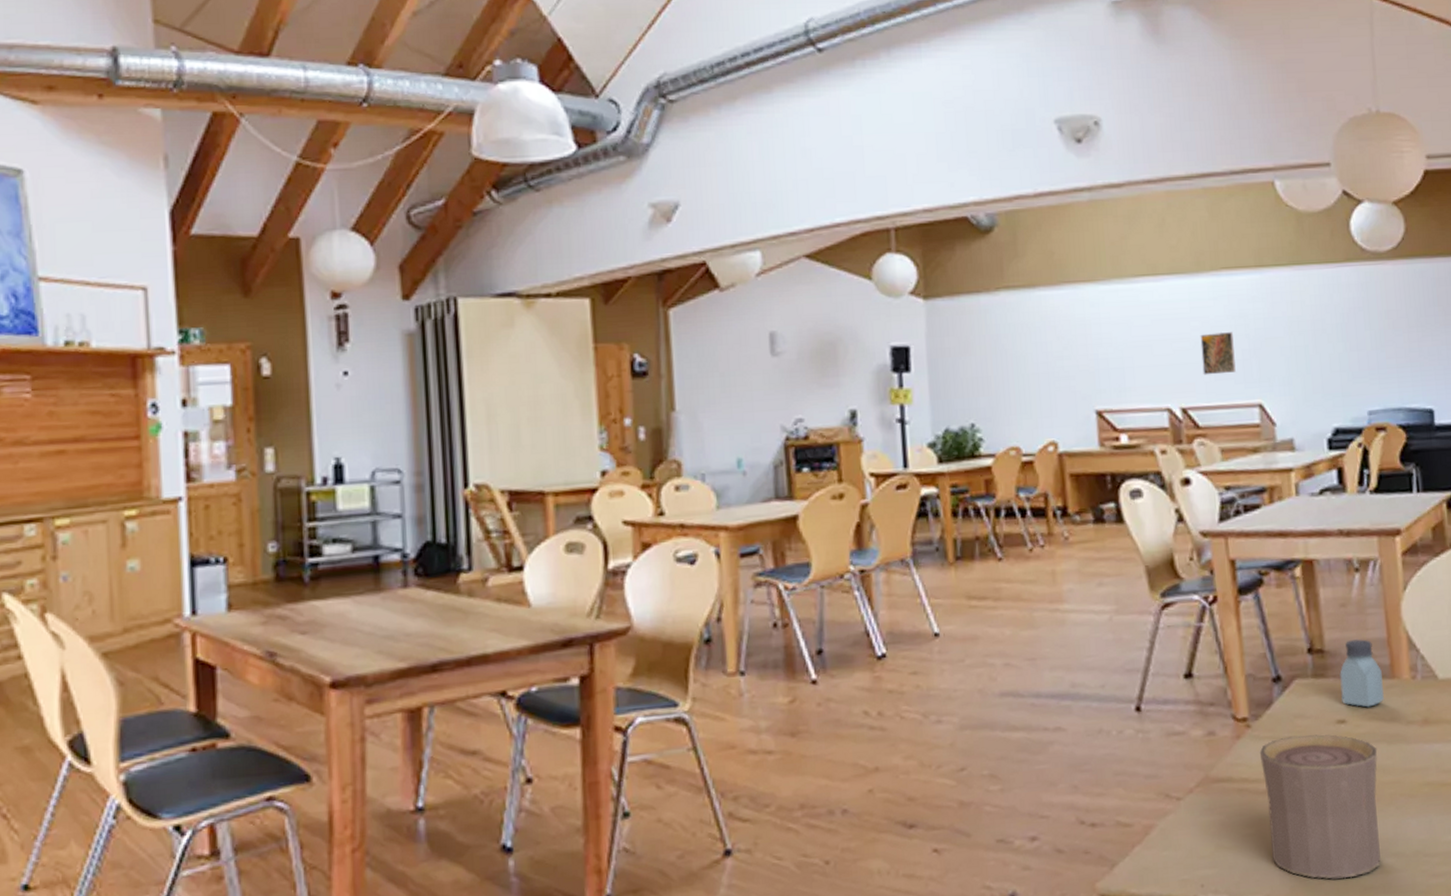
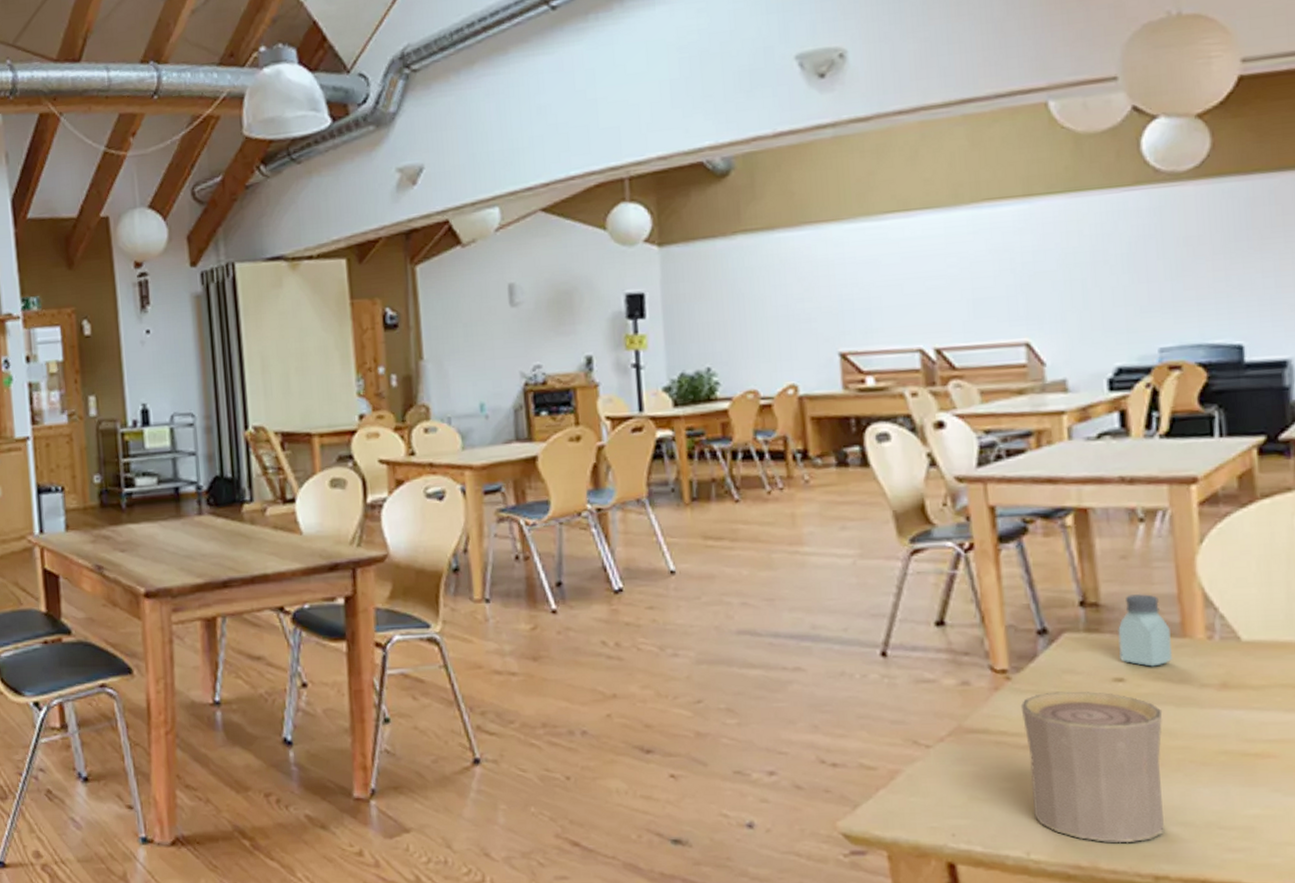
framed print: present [1200,331,1236,375] -> none [957,267,999,314]

